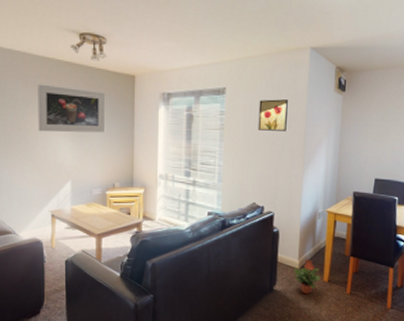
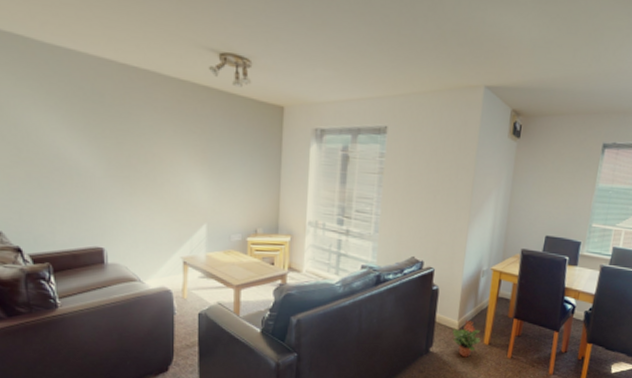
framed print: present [38,84,104,133] -> none [169,110,248,171]
wall art: present [258,99,288,131] -> none [421,142,456,179]

